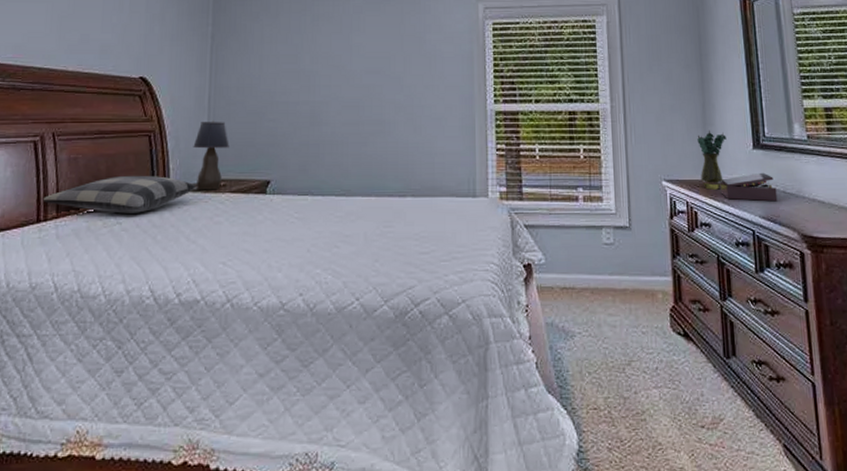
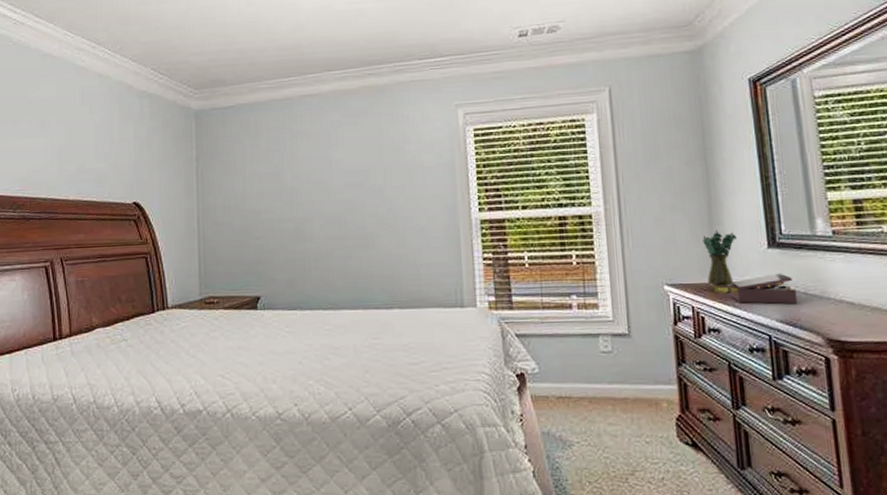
pillow: present [42,175,195,214] -> none [57,295,191,331]
table lamp: present [193,119,229,190] -> none [186,240,220,308]

